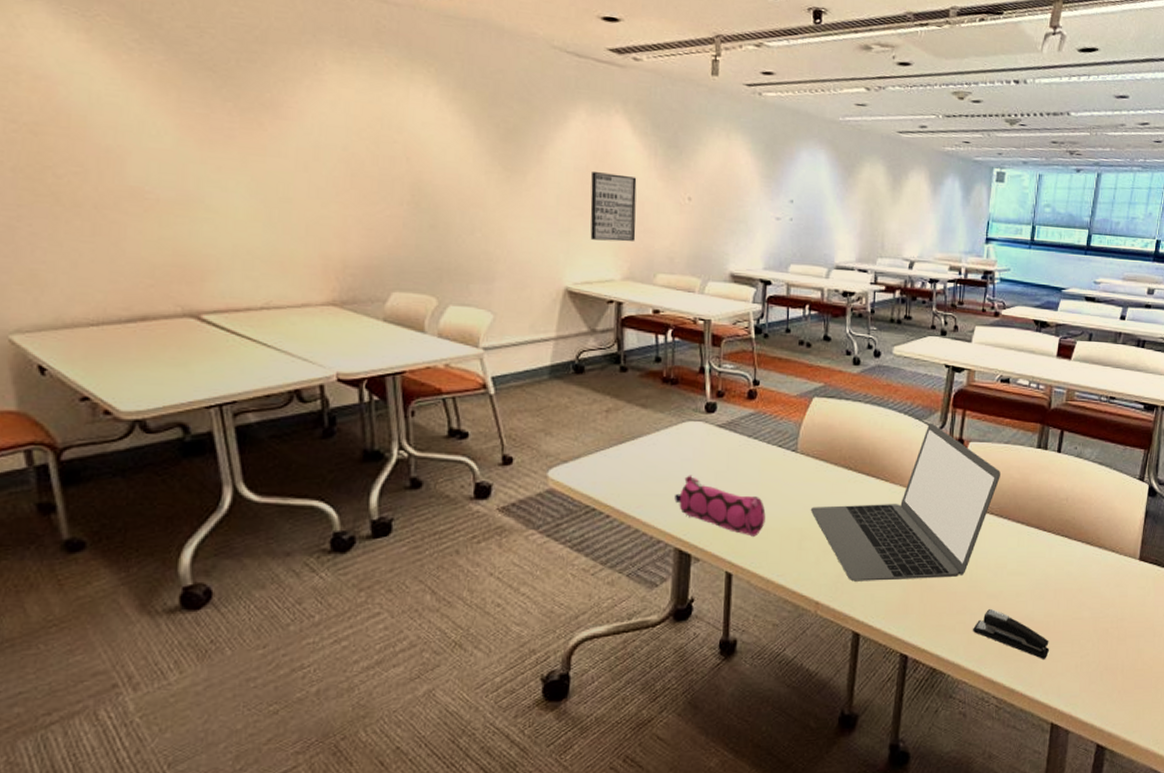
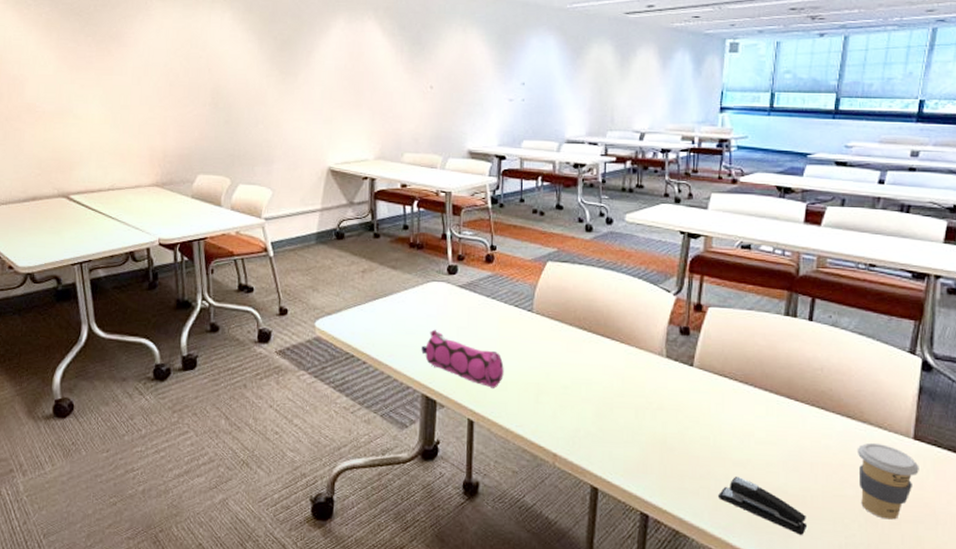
wall art: present [590,172,637,242] -> none [348,70,386,127]
laptop: present [811,423,1000,582] -> none [547,287,744,441]
coffee cup: none [1094,566,1143,636] -> present [858,442,919,520]

